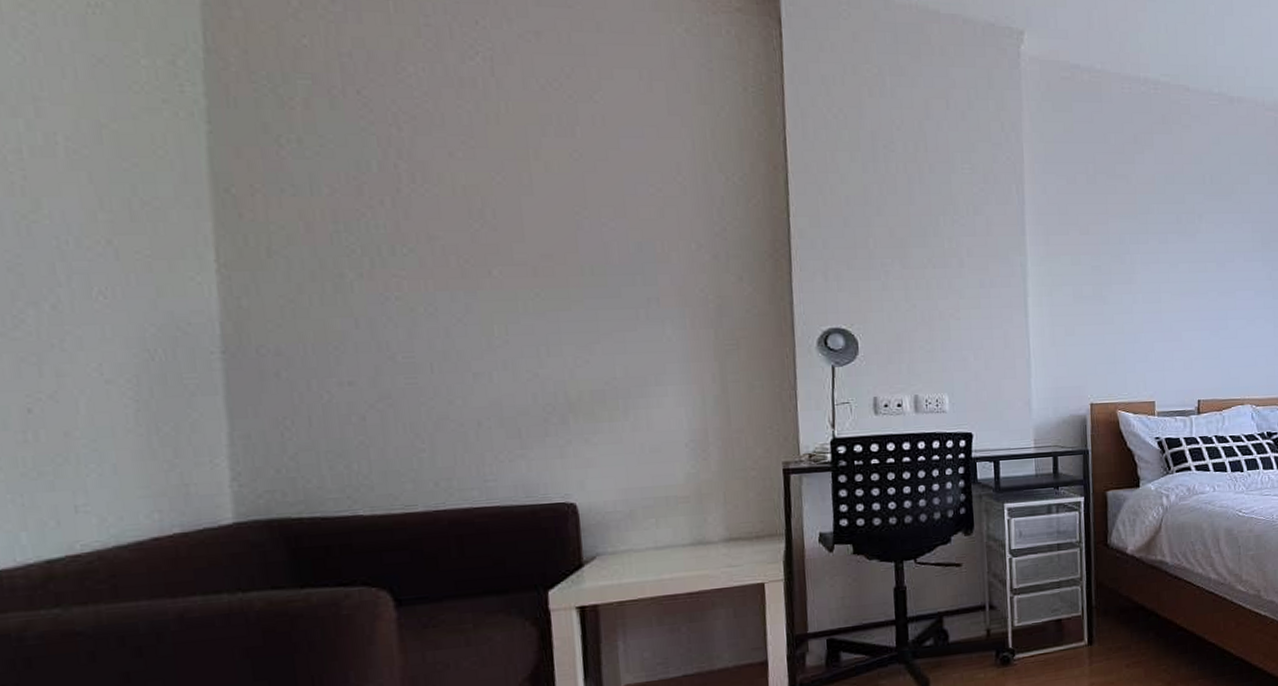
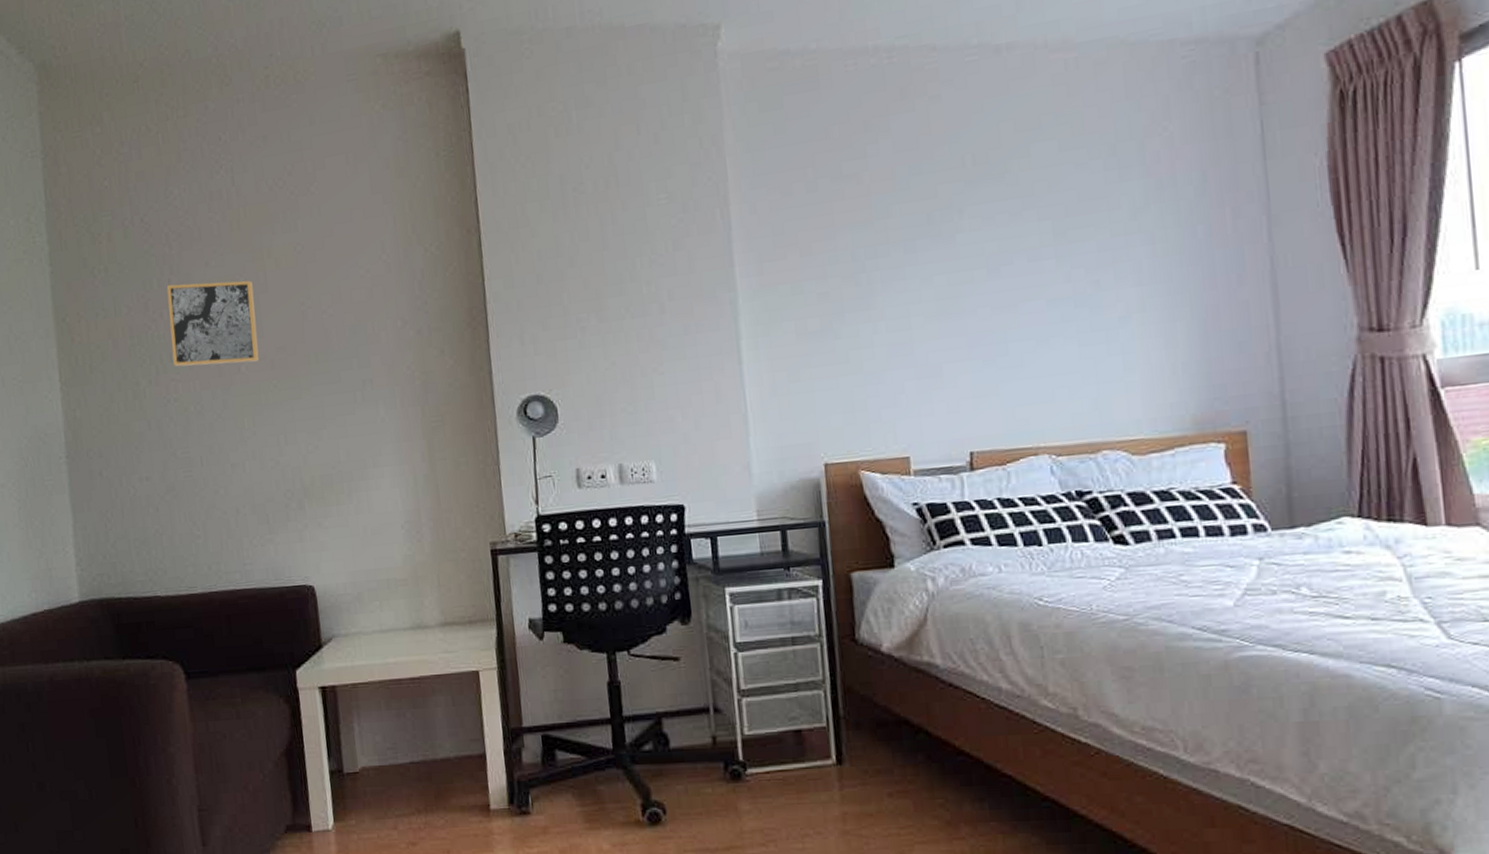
wall art: none [391,171,518,267] -> present [166,280,260,367]

